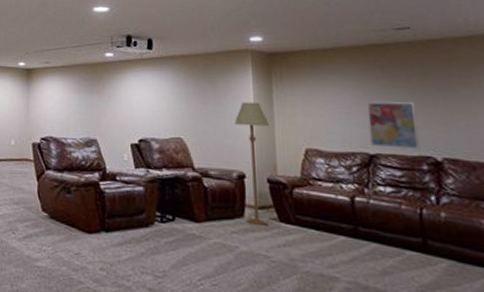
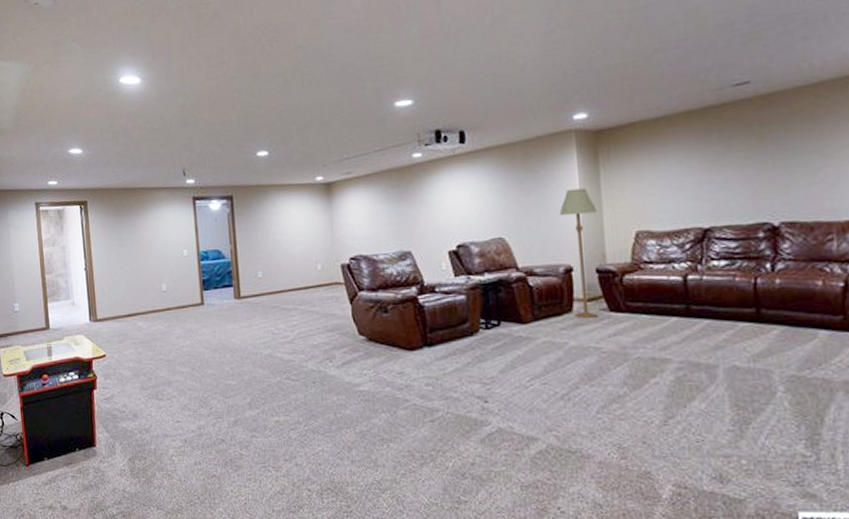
wall art: present [367,101,420,150] -> none [701,166,757,220]

